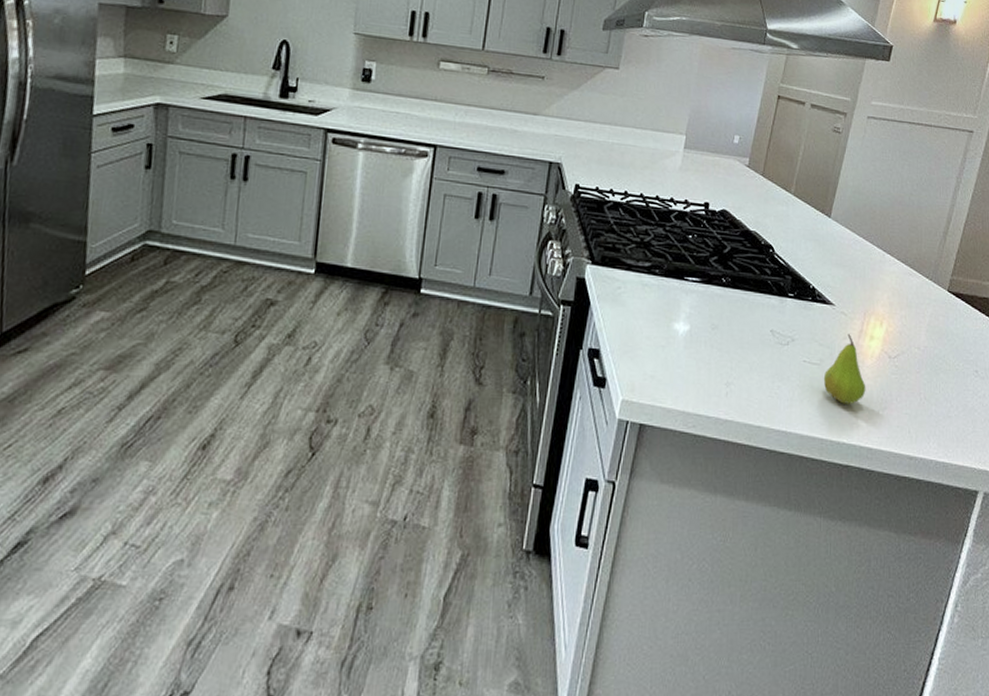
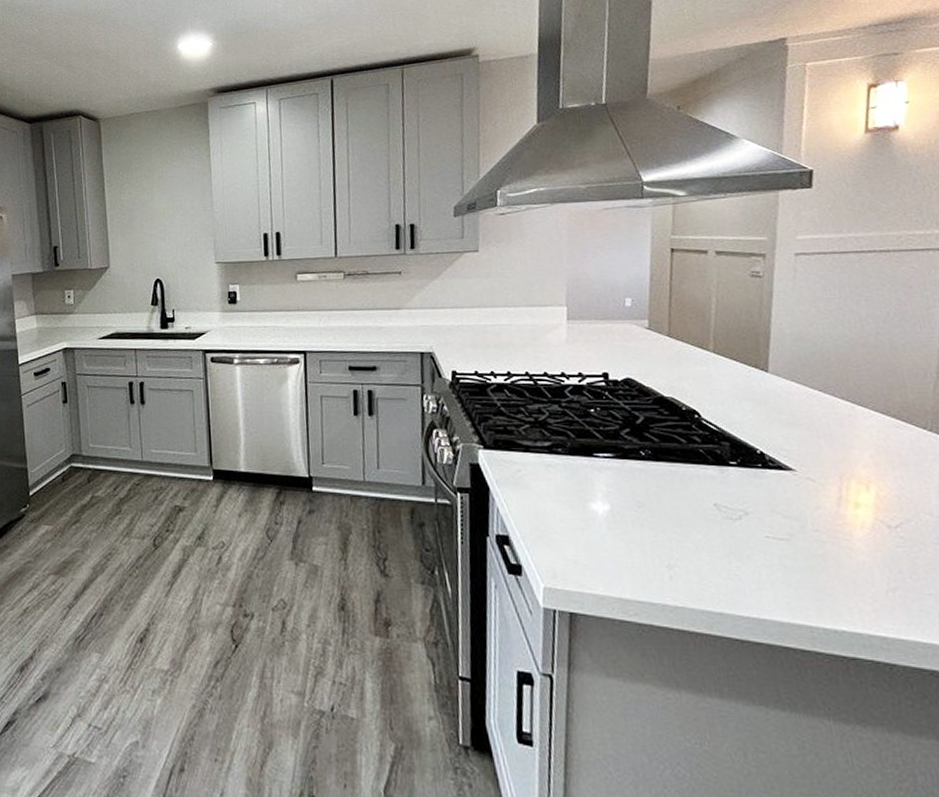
fruit: present [823,334,866,404] -> none [797,503,863,585]

